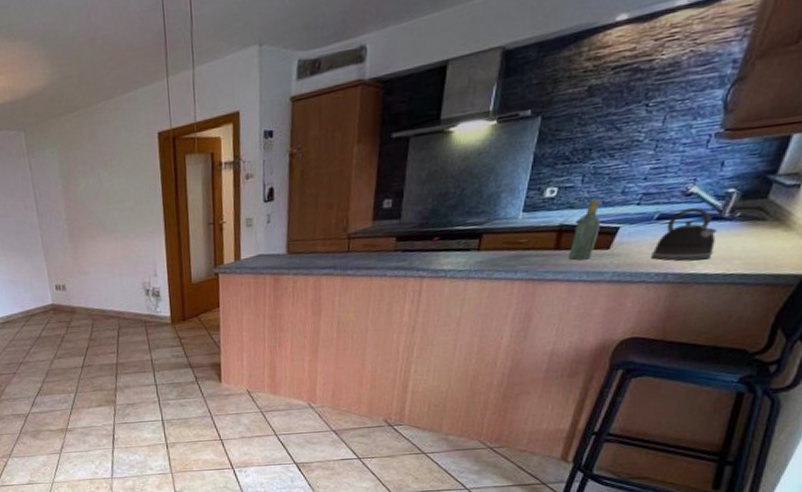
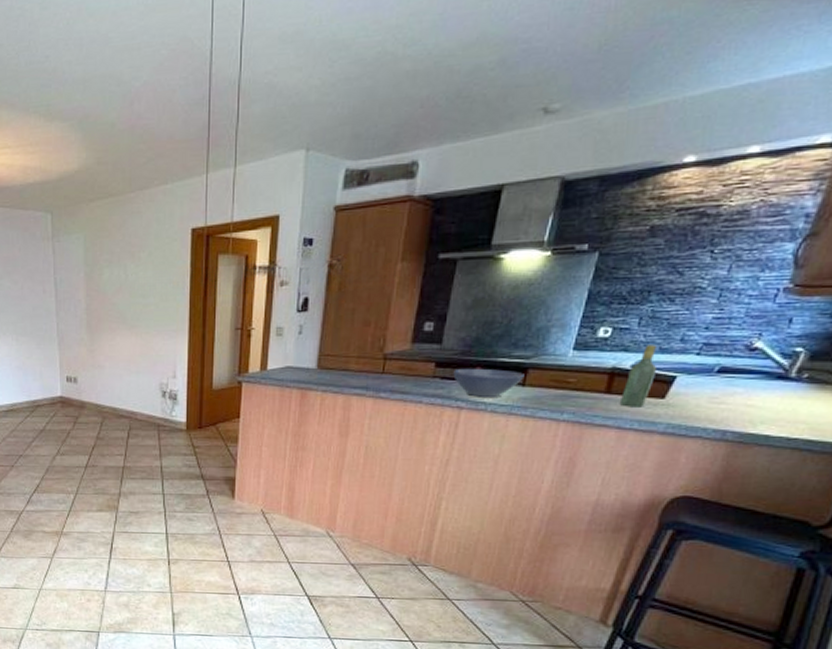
bowl: none [413,237,479,266] -> present [453,368,525,399]
kettle: present [651,207,718,261] -> none [709,364,783,420]

